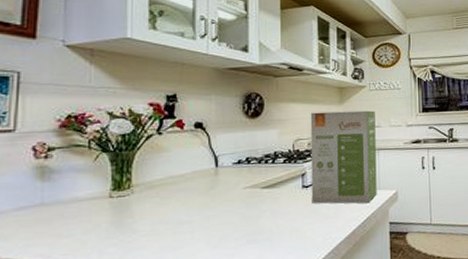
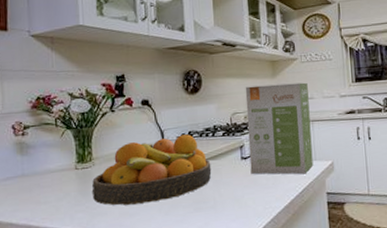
fruit bowl: none [129,160,269,238] -> present [92,134,212,205]

